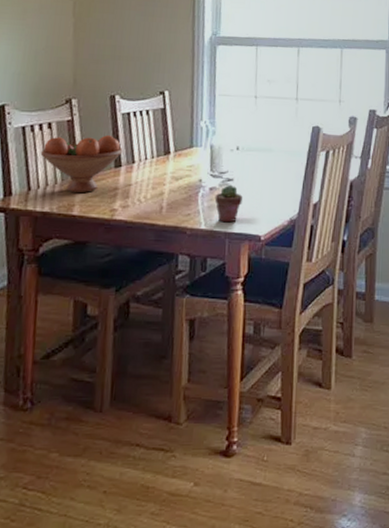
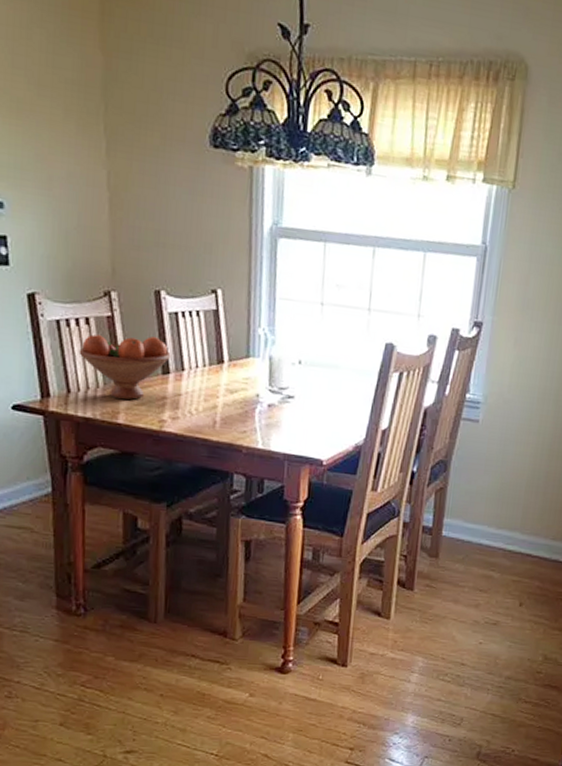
potted succulent: present [214,184,243,223] -> none [273,402,304,444]

